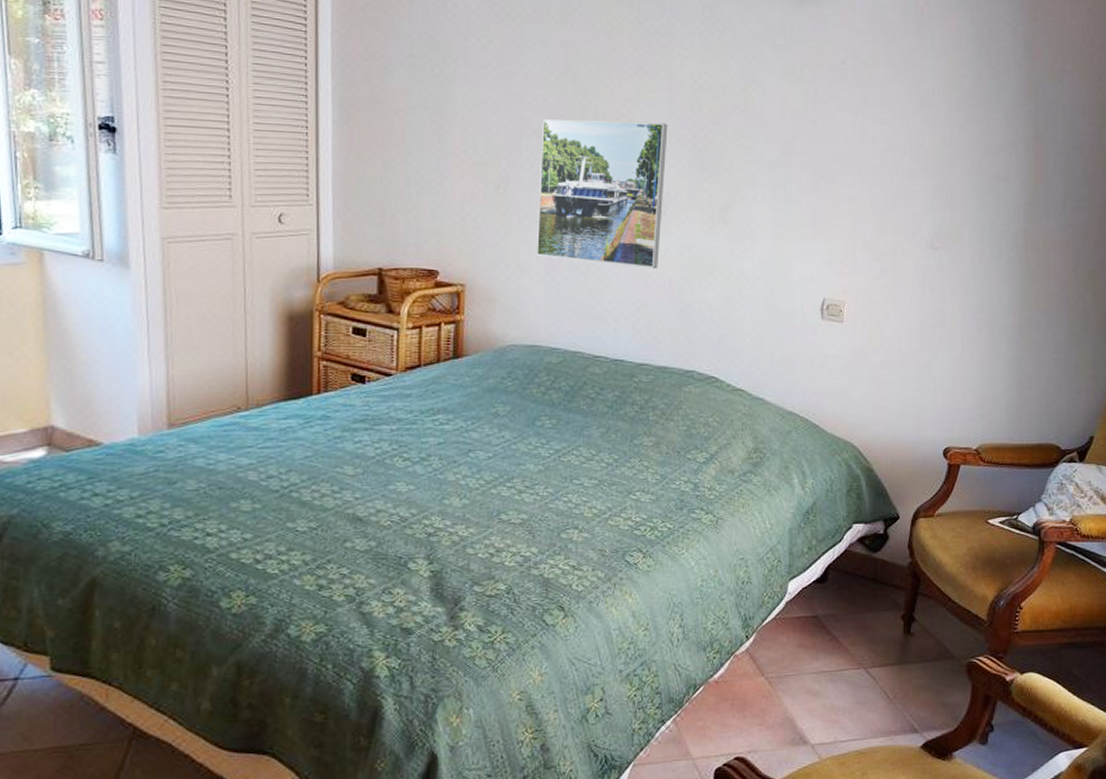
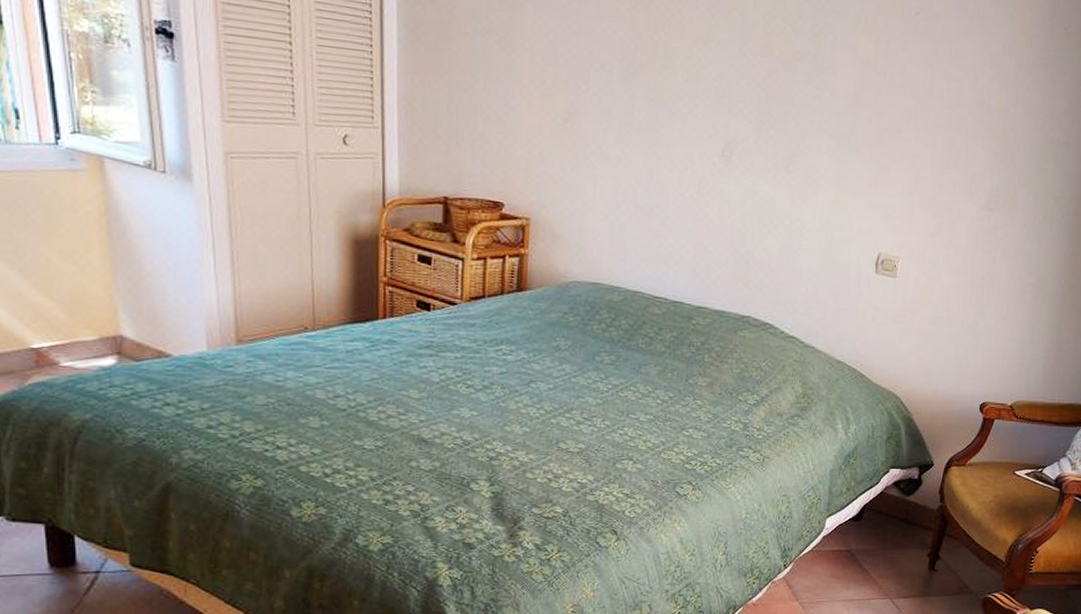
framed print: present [536,119,668,268] -> none [600,53,738,213]

